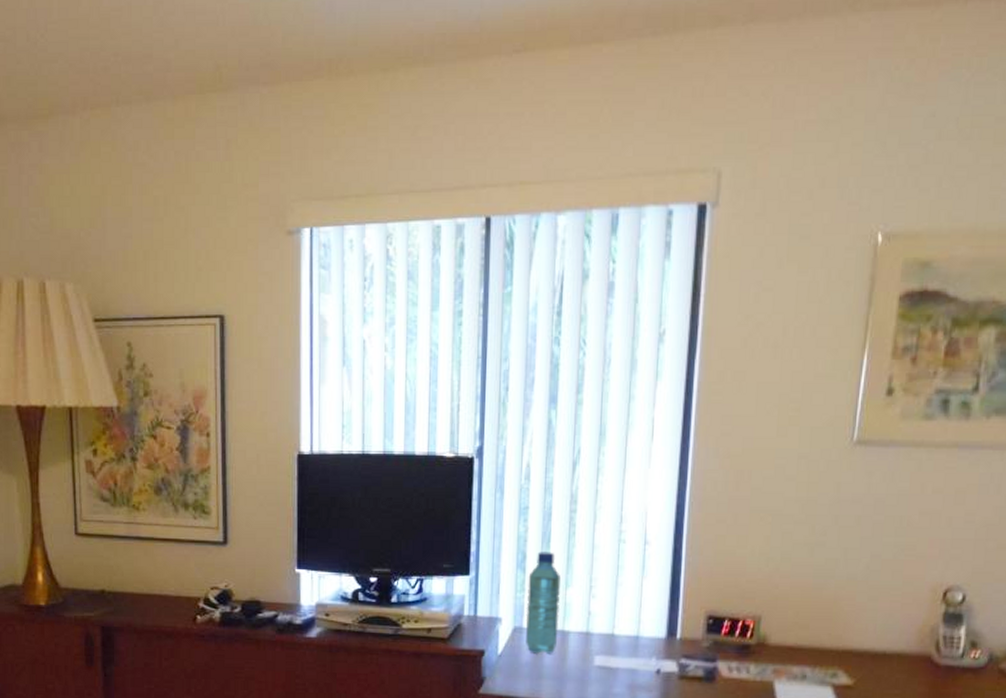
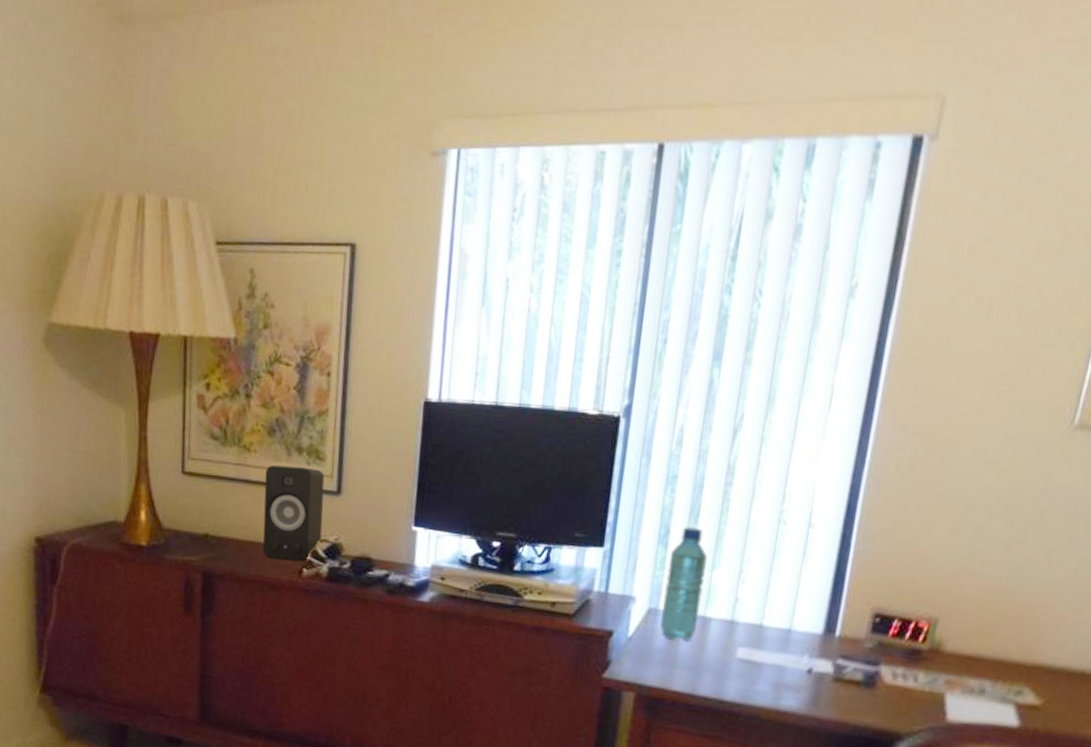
speaker: none [155,522,212,609] -> present [263,465,325,561]

